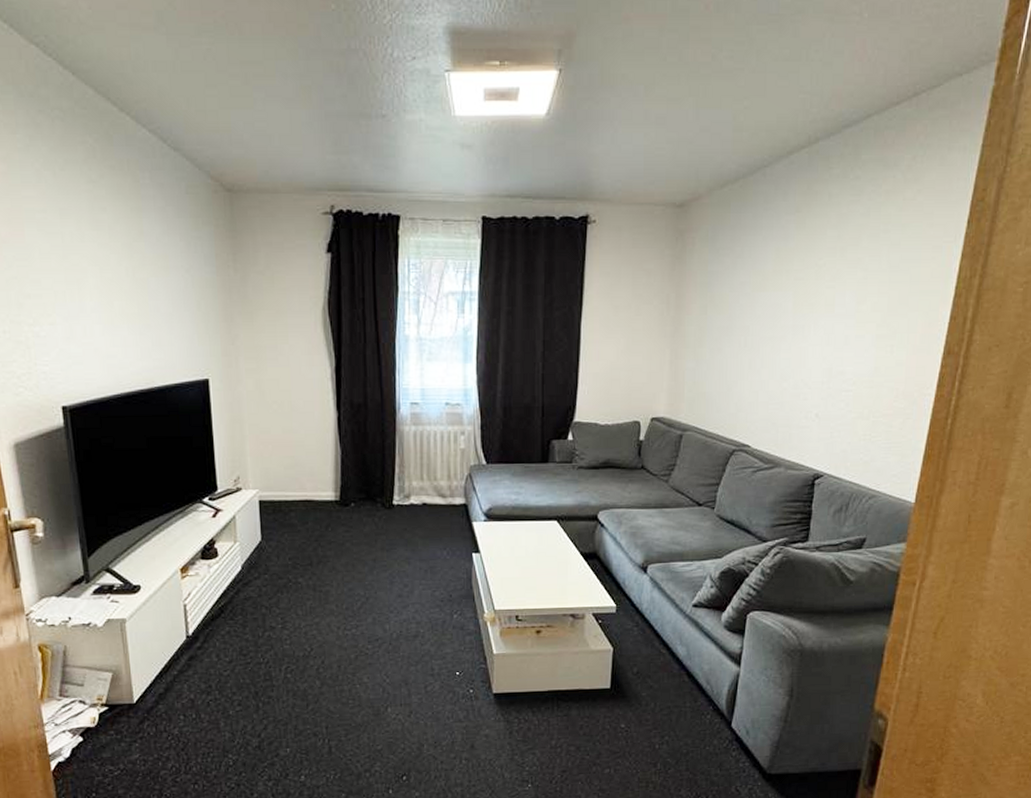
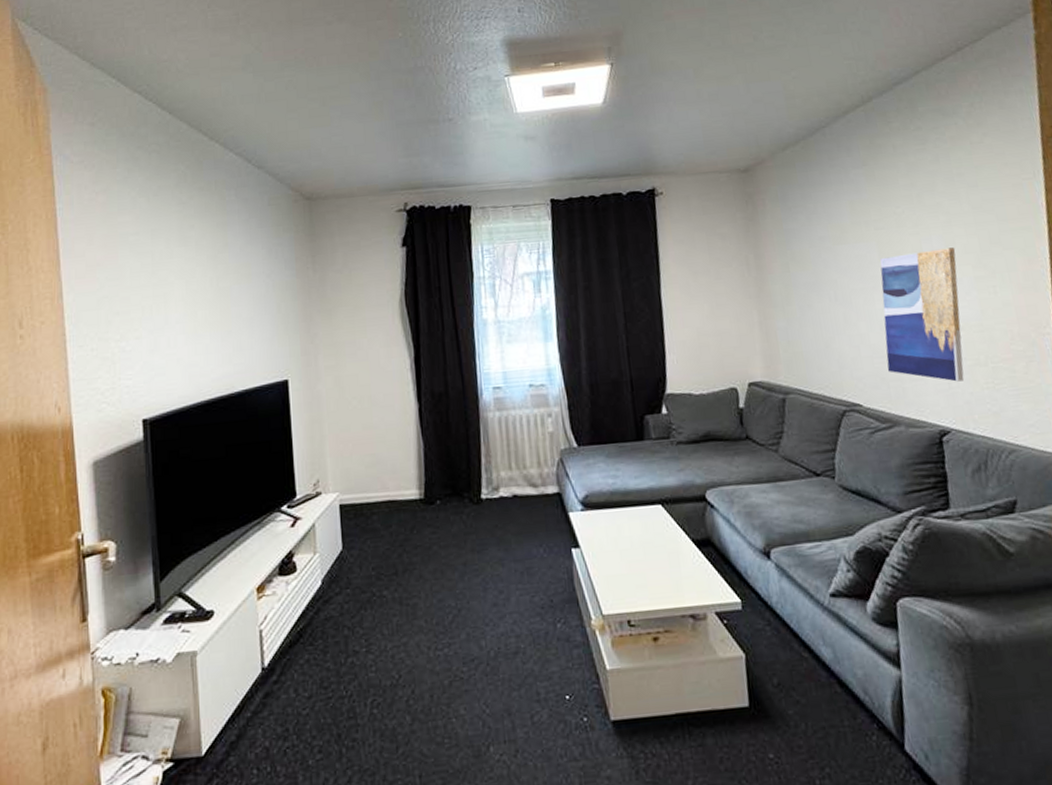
wall art: none [779,304,865,432] -> present [880,247,965,382]

